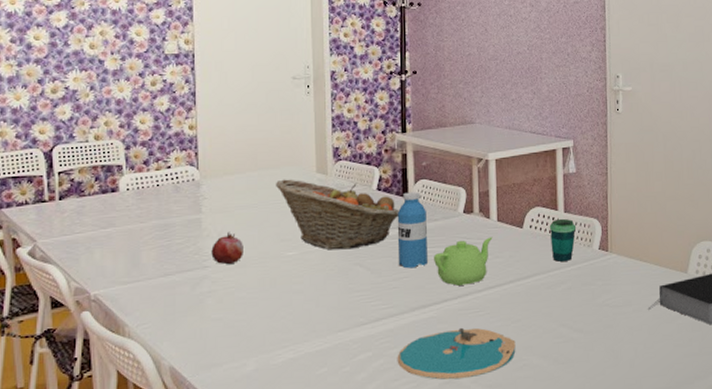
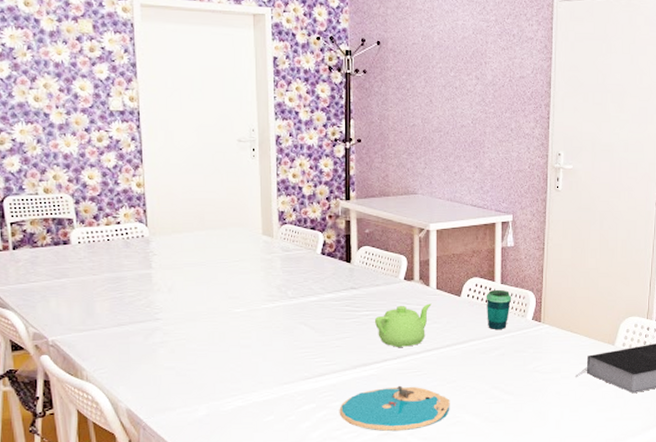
fruit: present [211,231,243,265] -> none [162,287,193,318]
fruit basket: present [276,179,399,250] -> none [223,240,343,309]
water bottle: present [397,192,427,269] -> none [340,258,369,329]

